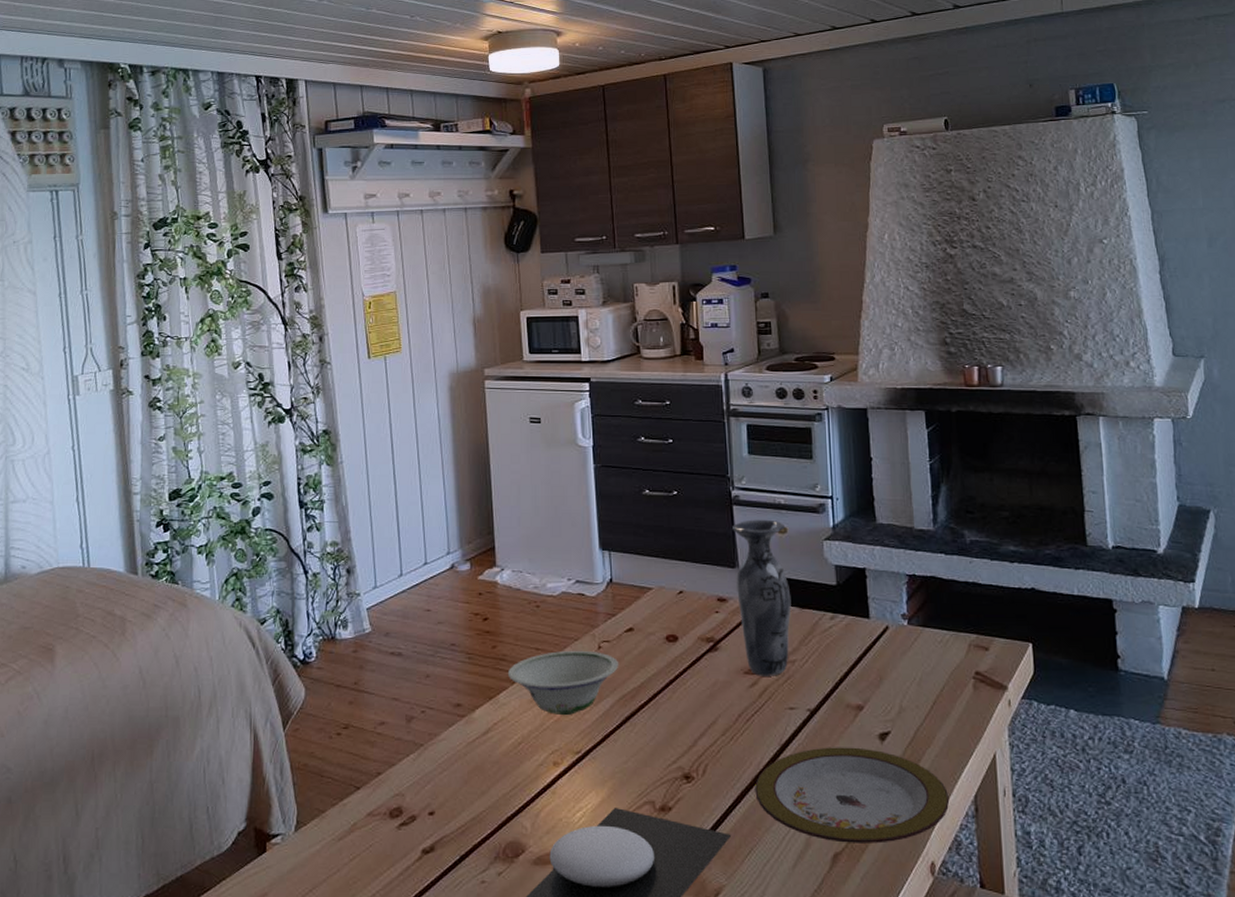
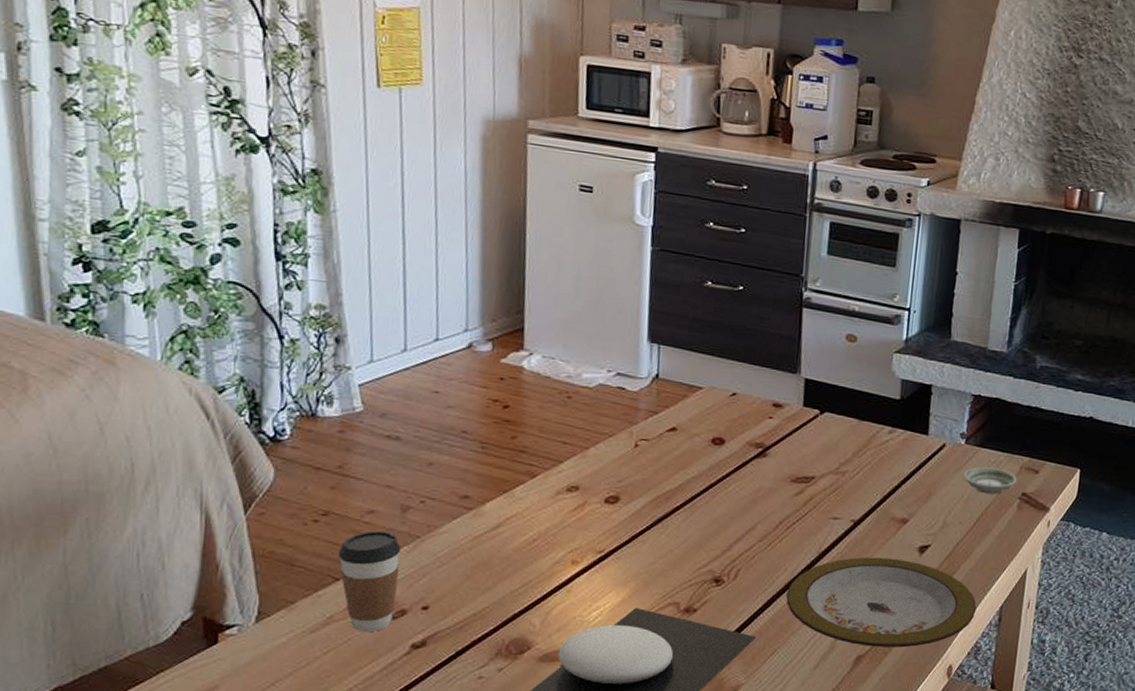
coffee cup: none [358,740,409,839] -> present [338,530,402,633]
bowl: present [507,650,619,716] -> none [527,446,657,514]
vase: present [732,519,792,676] -> none [794,324,857,486]
saucer: none [911,647,967,675] -> present [962,467,1017,495]

